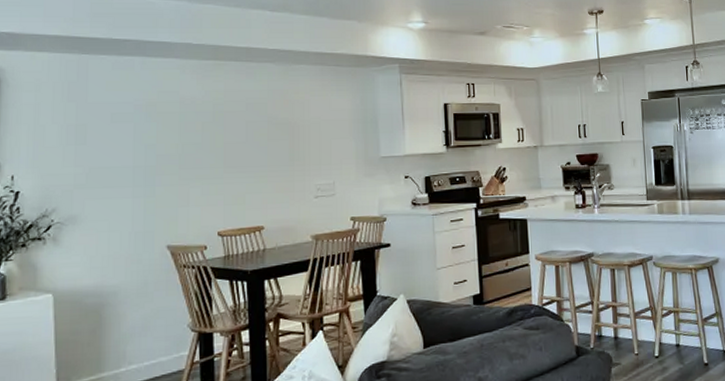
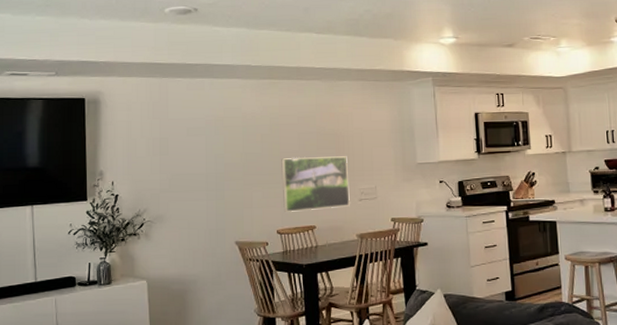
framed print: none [225,148,306,211] -> present [281,156,351,212]

